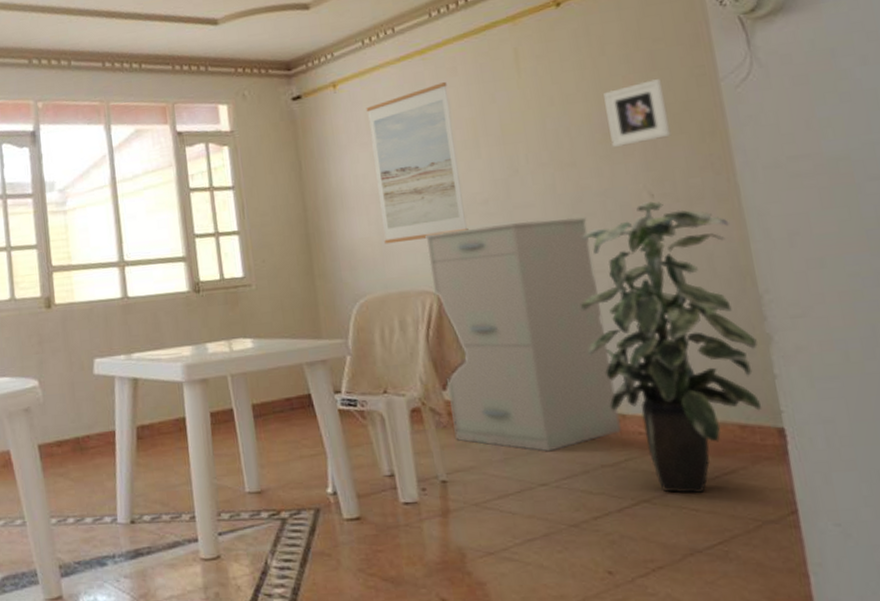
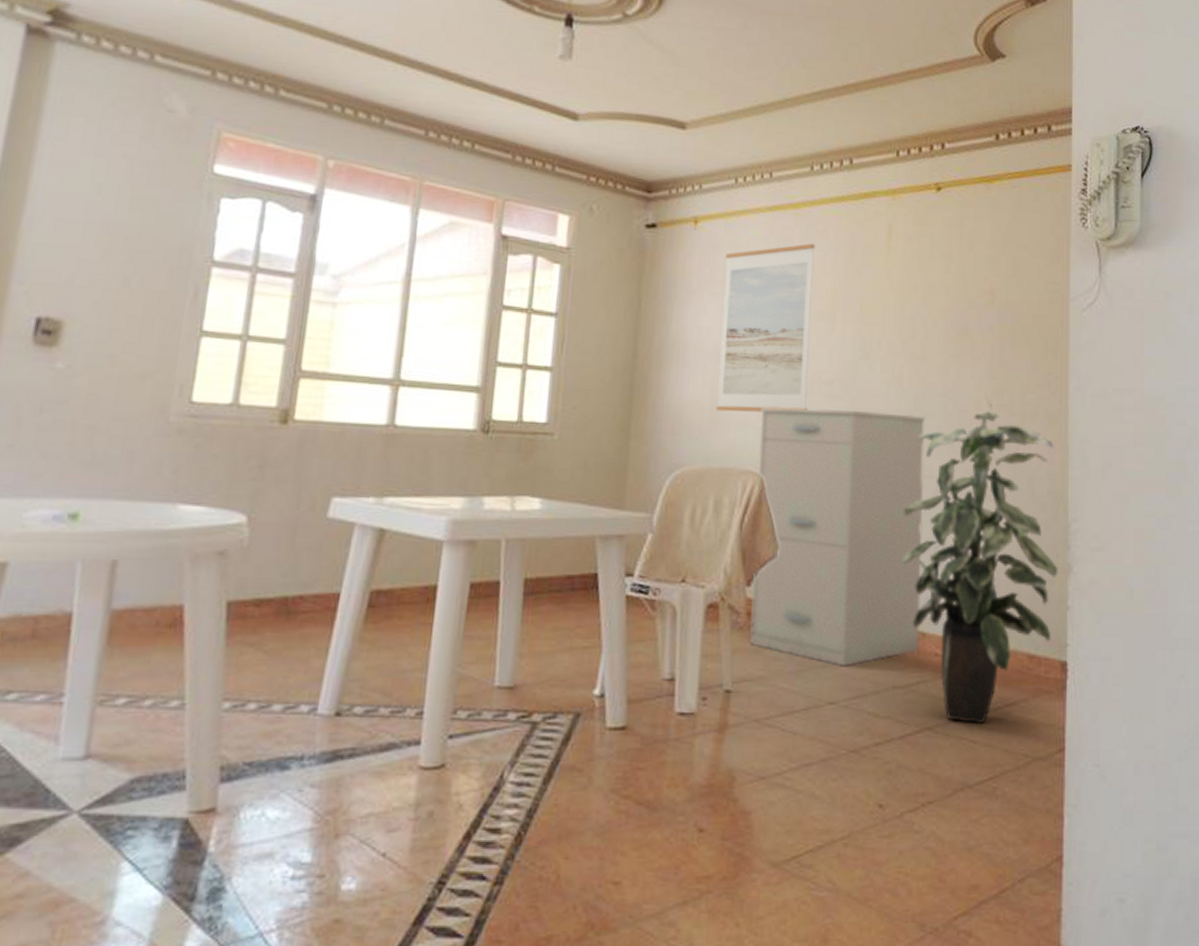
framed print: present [603,79,671,147] -> none [963,286,1019,349]

